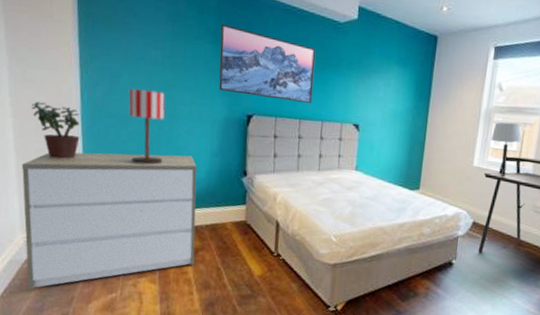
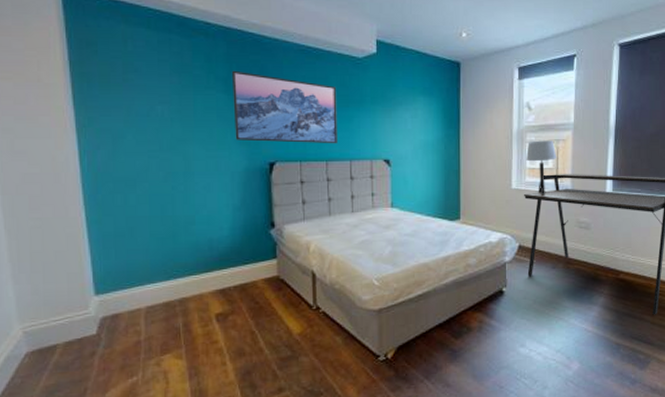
dresser: present [21,152,197,290] -> none [14,213,225,387]
potted plant: present [31,101,80,160] -> none [22,174,82,235]
table lamp: present [128,88,165,165] -> none [134,149,180,229]

